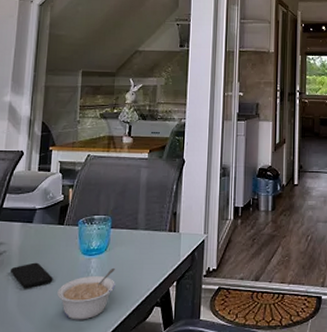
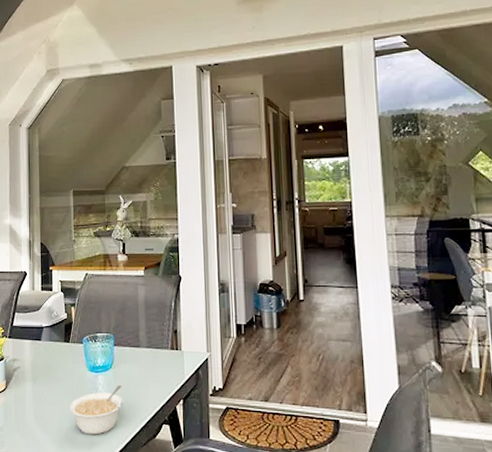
smartphone: present [10,262,53,288] -> none [25,378,65,402]

